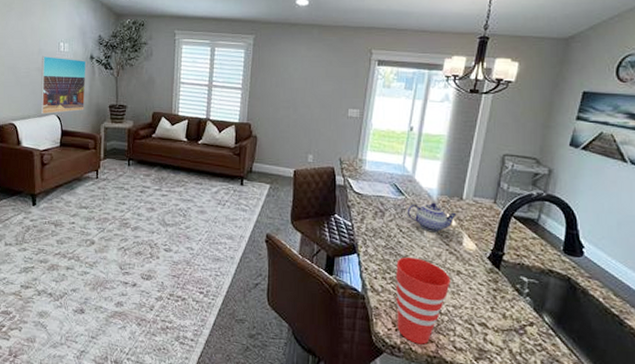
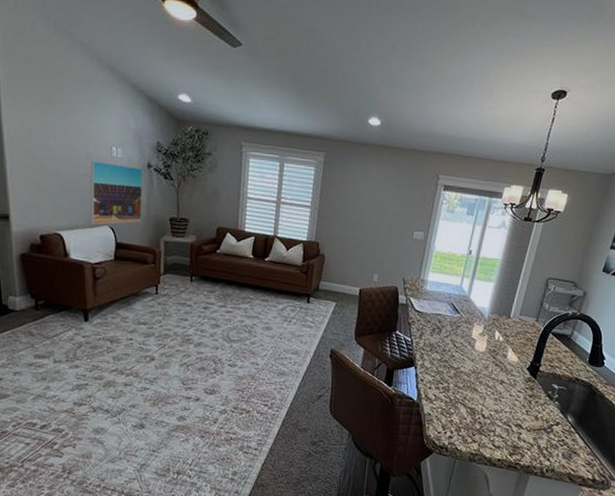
cup: present [396,256,451,345] -> none [446,368,495,444]
teapot: present [407,202,457,233] -> none [461,320,504,347]

